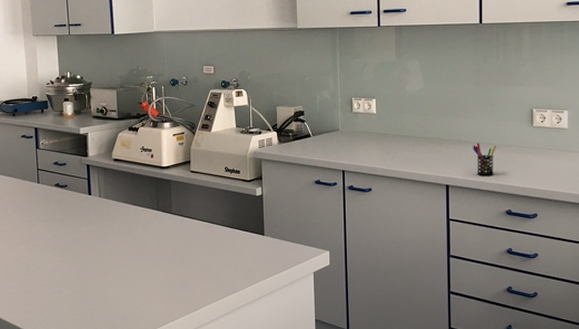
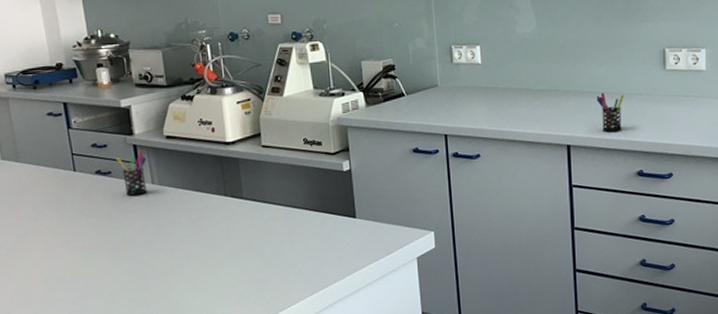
pen holder: none [72,170,97,205] -> present [116,151,147,196]

